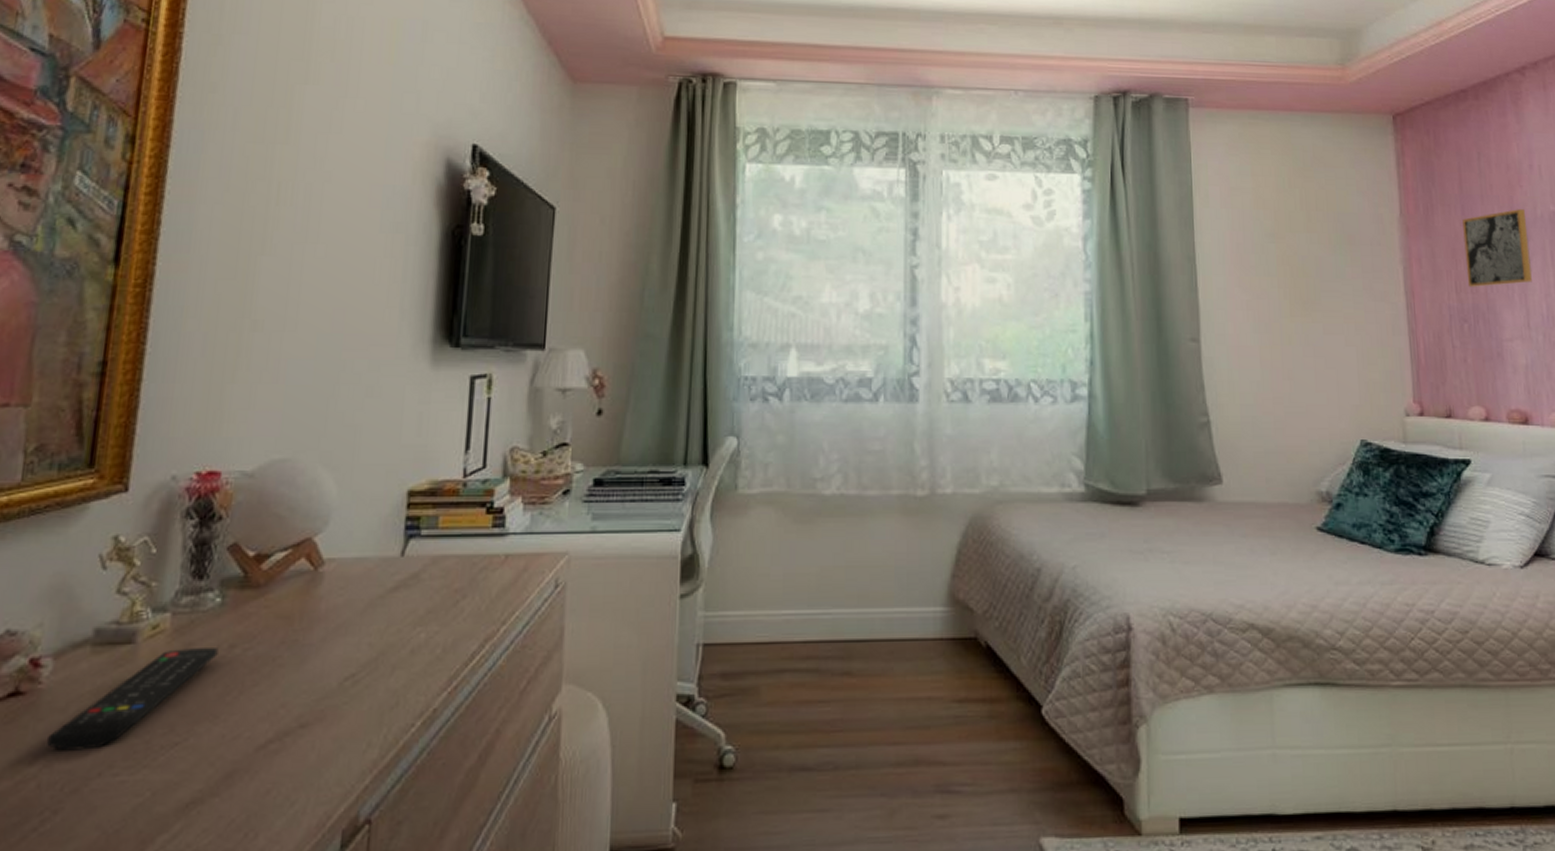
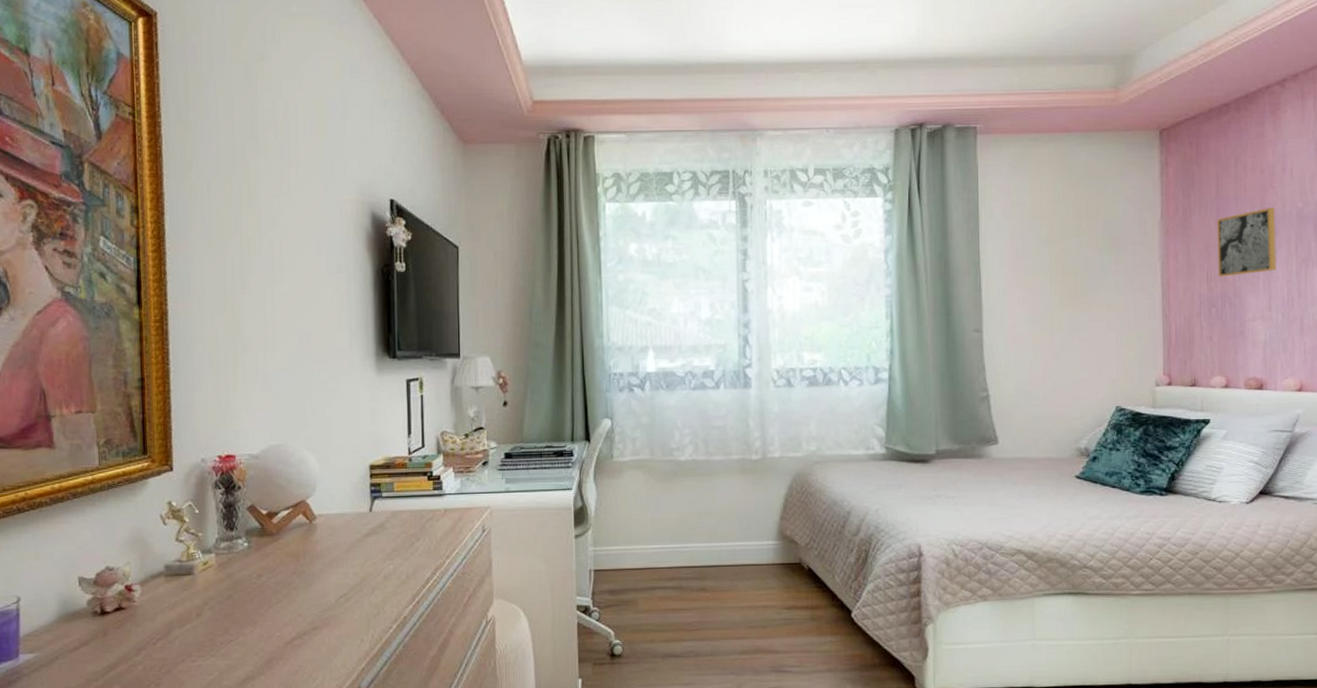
remote control: present [47,648,219,751] -> none [145,577,251,646]

